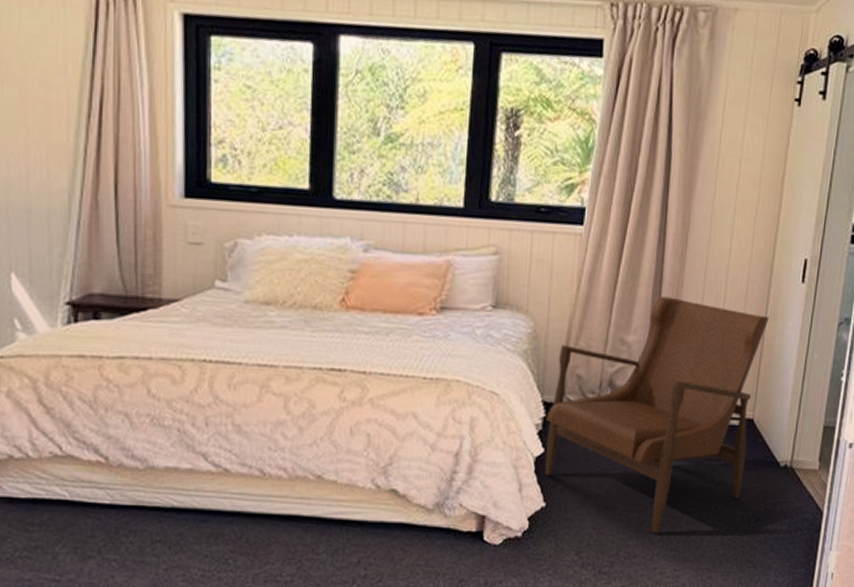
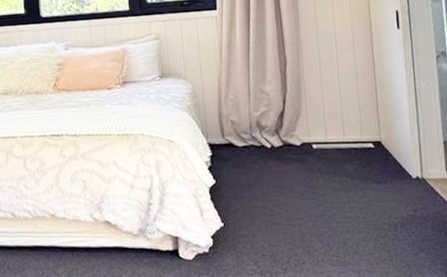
armchair: present [545,296,770,534] -> none [212,53,383,243]

